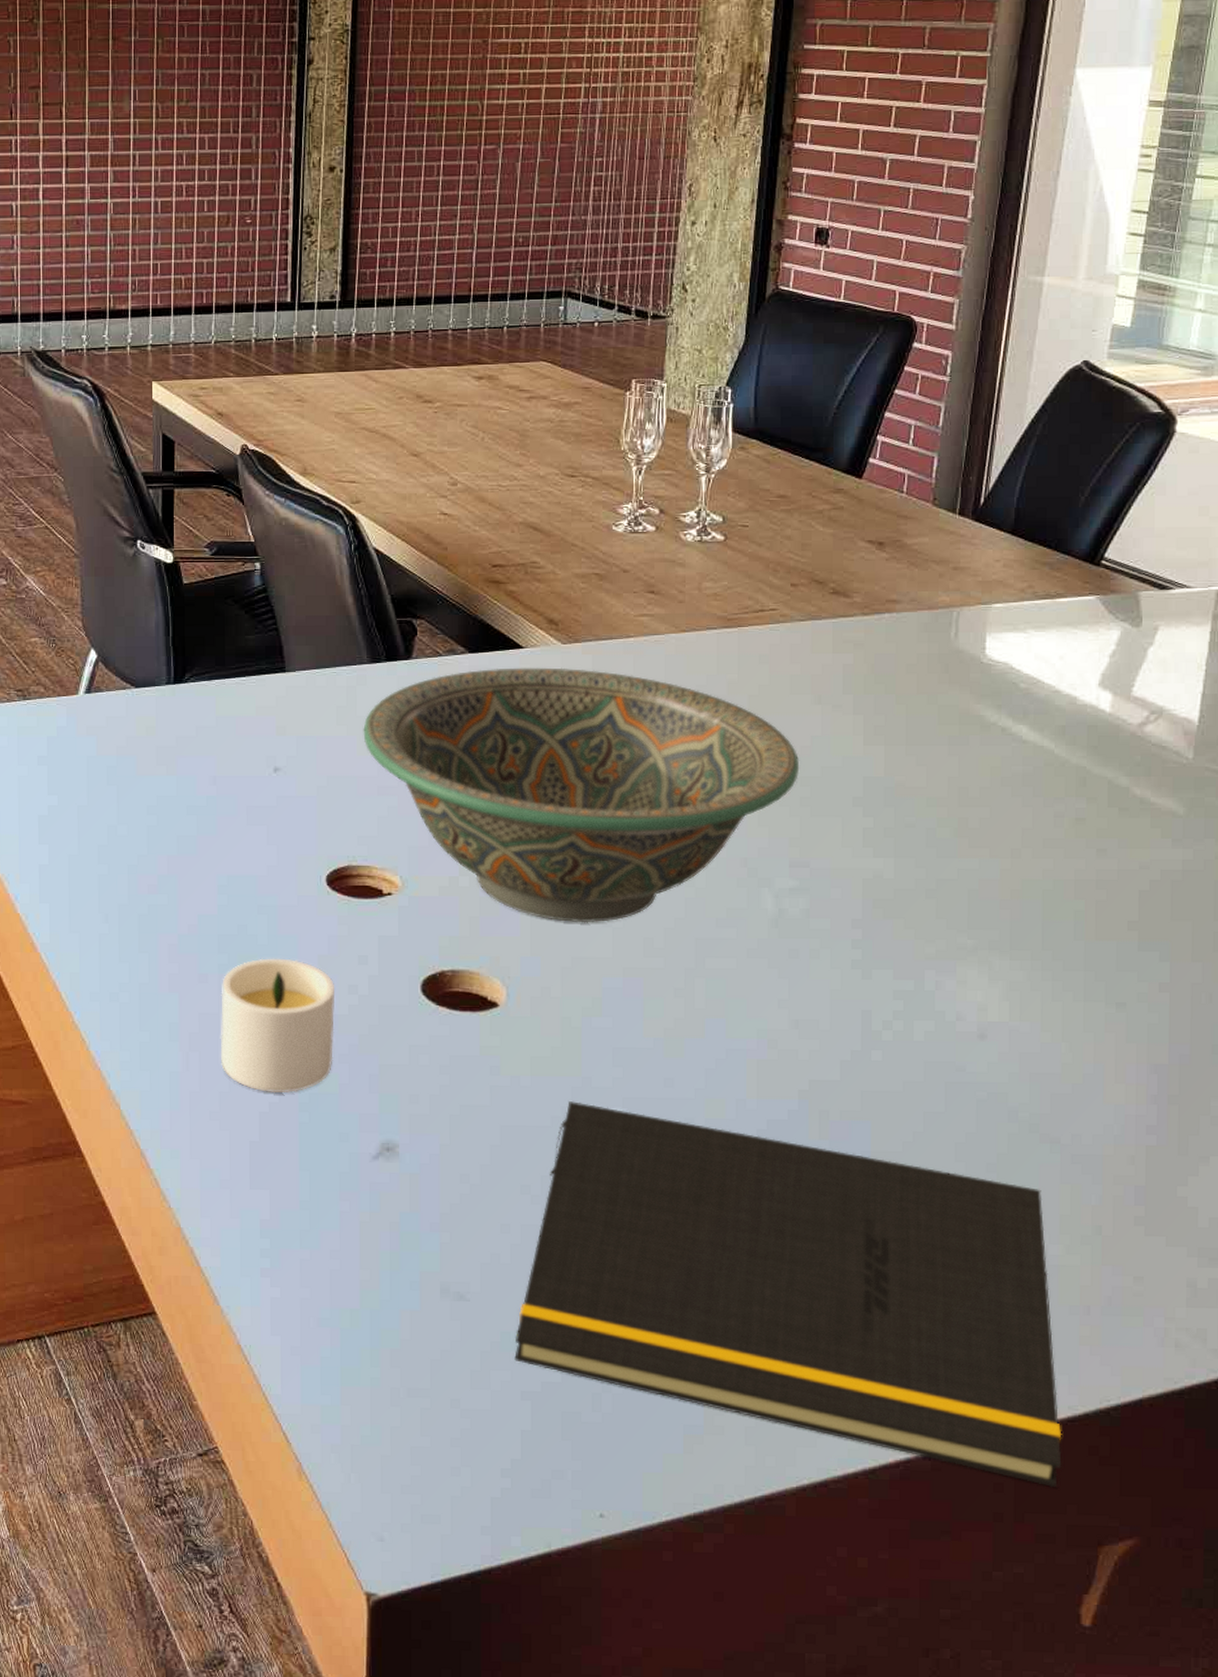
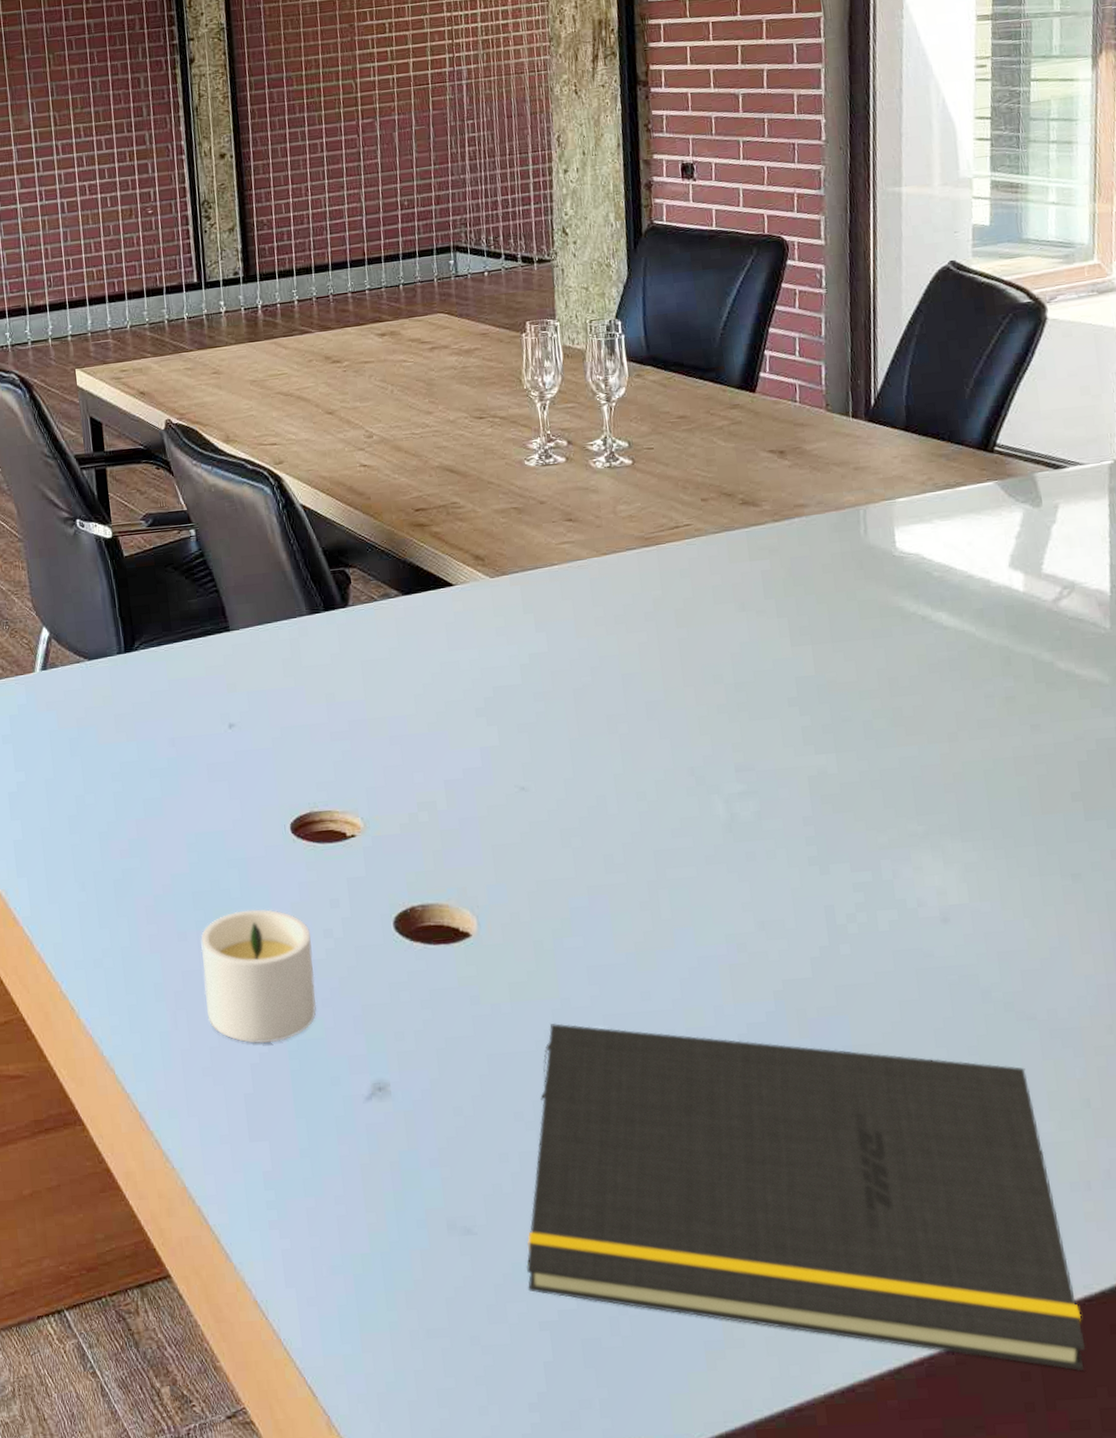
decorative bowl: present [363,667,800,923] -> none [309,600,733,847]

